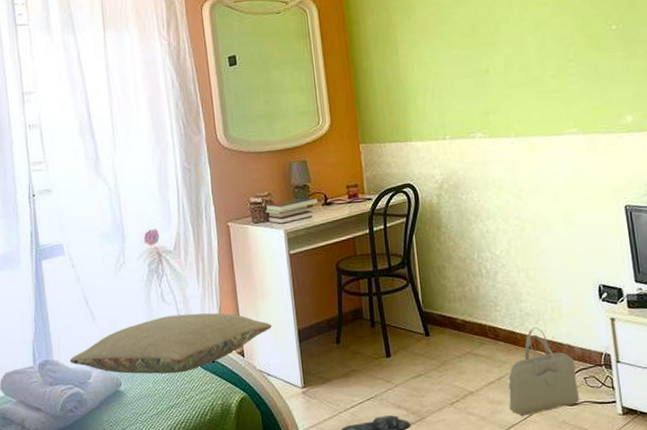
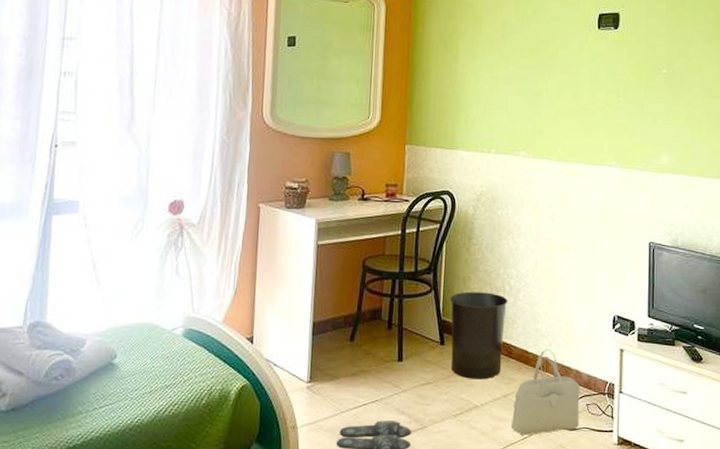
pillow: present [69,313,272,374] -> none [63,291,287,353]
books: present [264,196,318,224] -> none [299,188,354,213]
waste bin: none [428,278,491,366] -> present [450,291,508,380]

